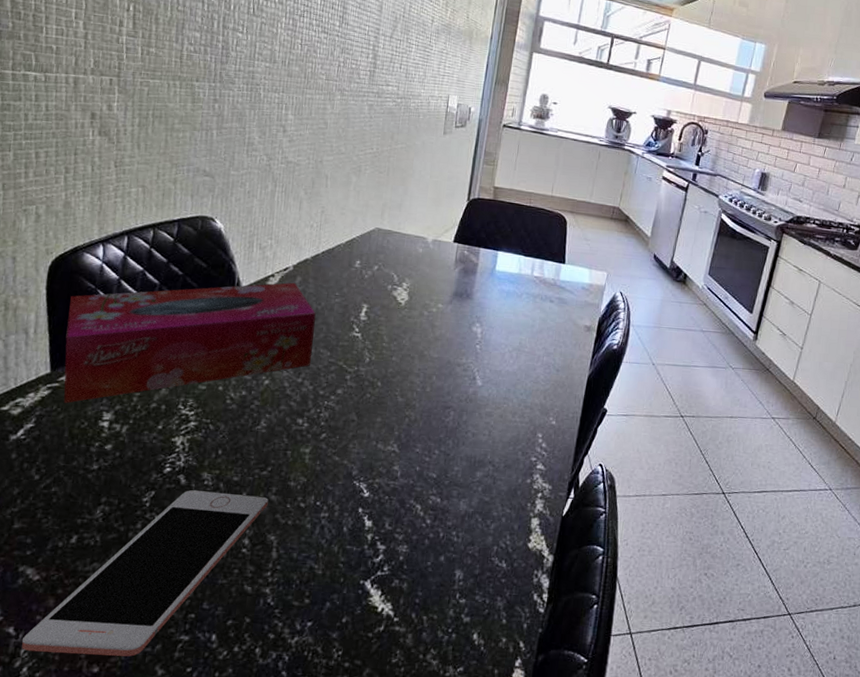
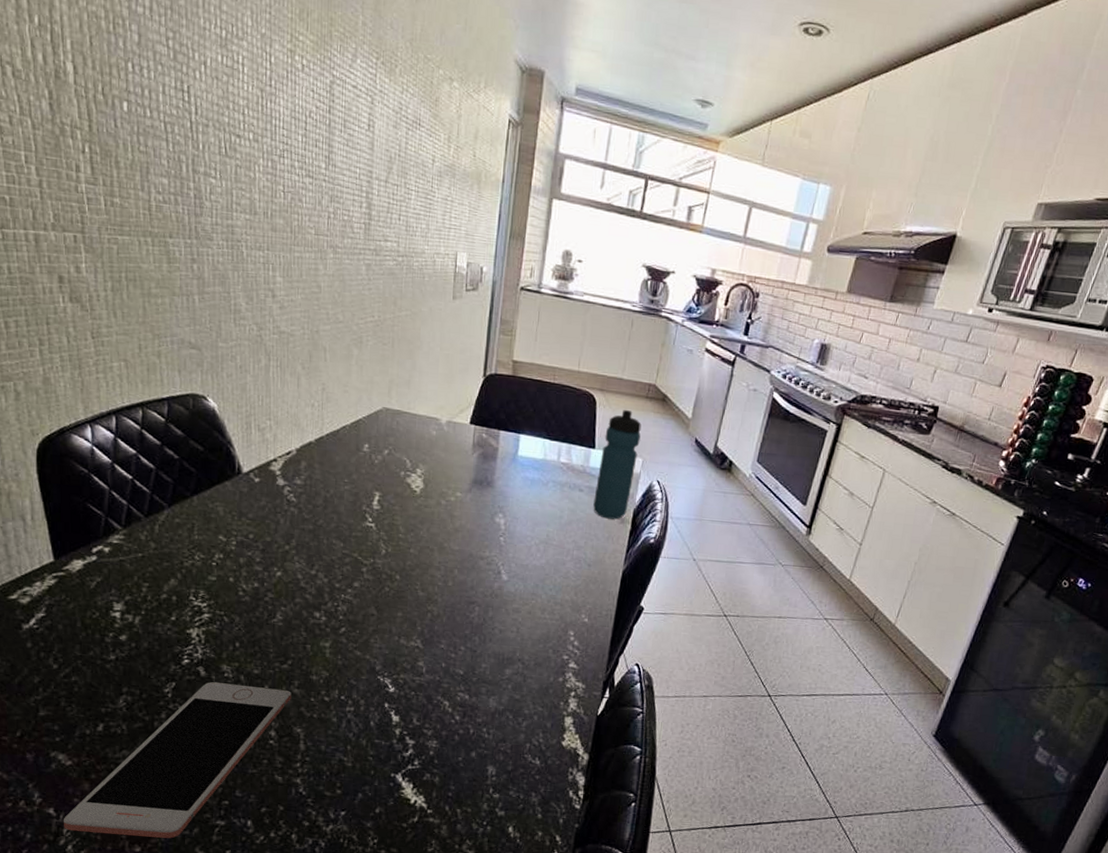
tissue box: present [64,282,316,403] -> none [64,467,325,593]
water bottle: none [562,229,607,328] -> present [593,410,641,520]

